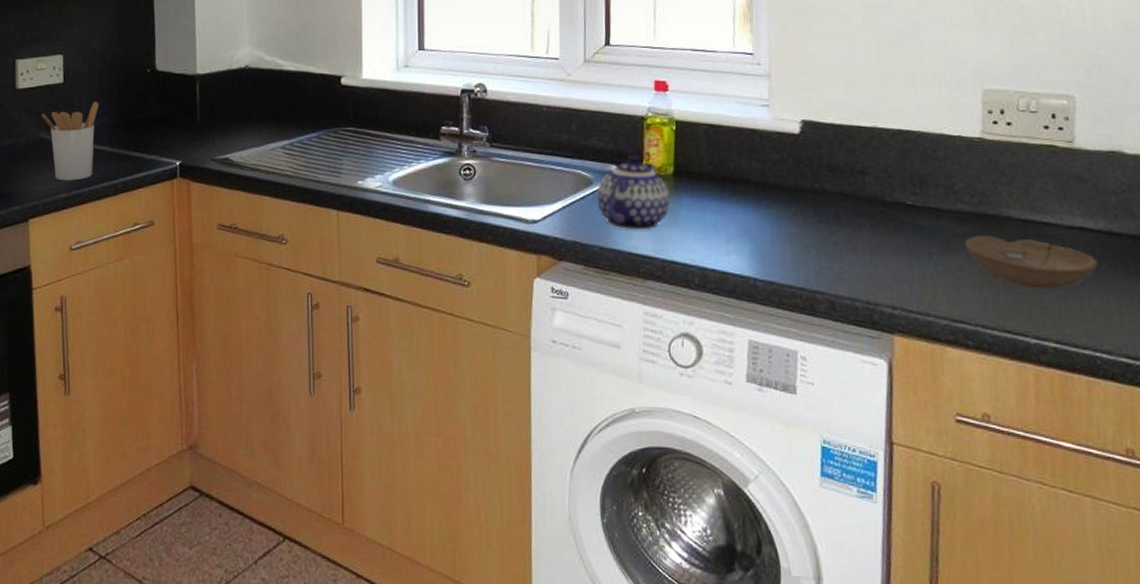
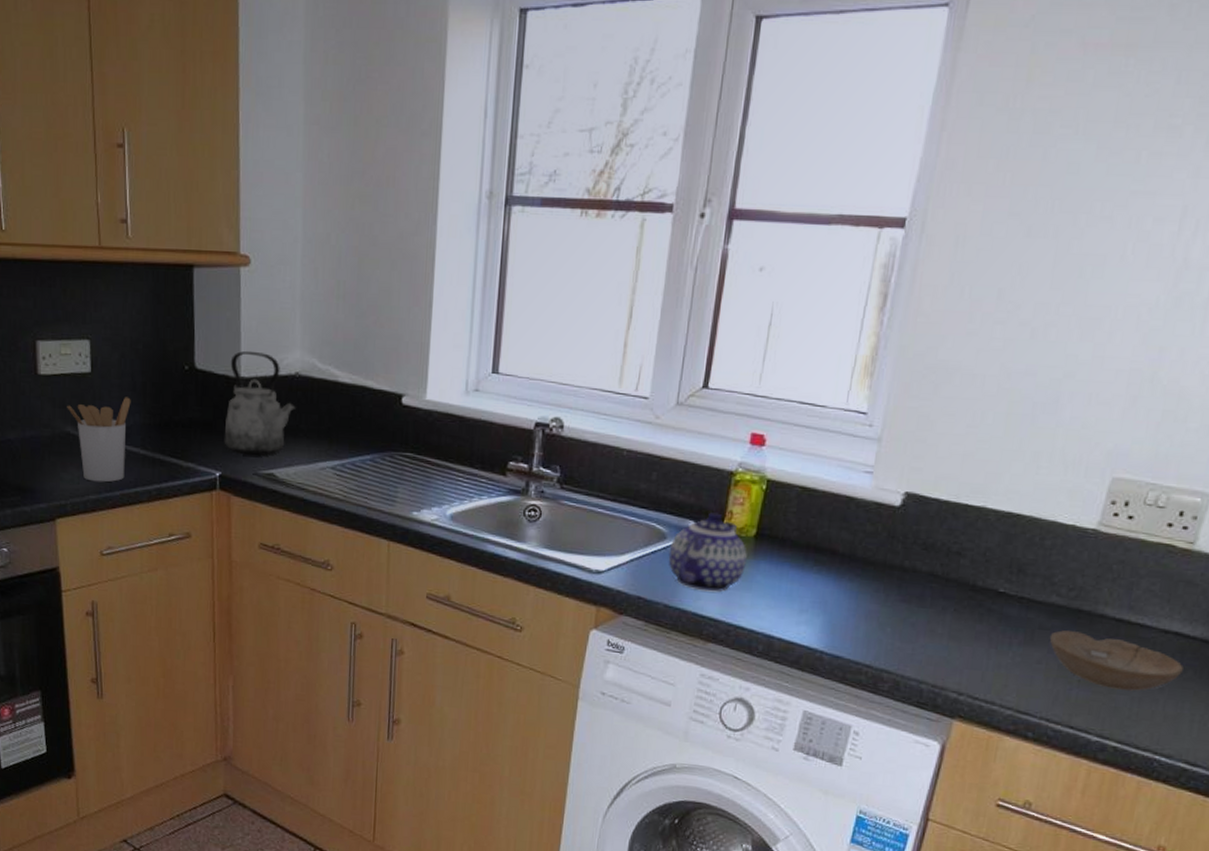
kettle: none [183,51,248,144] -> present [224,350,297,456]

